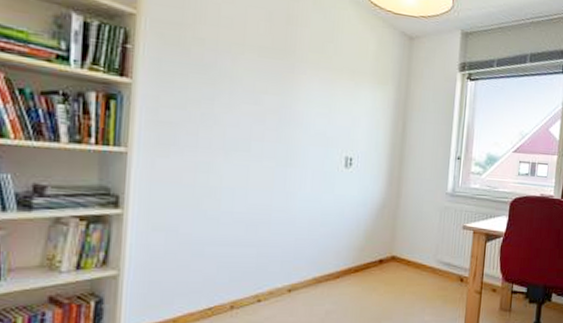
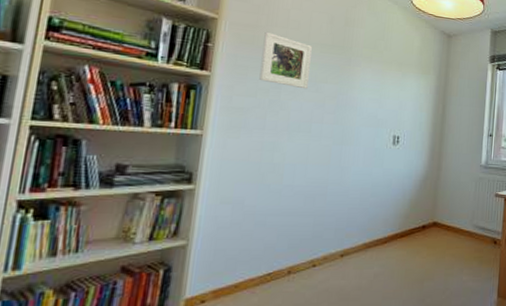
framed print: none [188,30,248,101] -> present [259,31,312,90]

